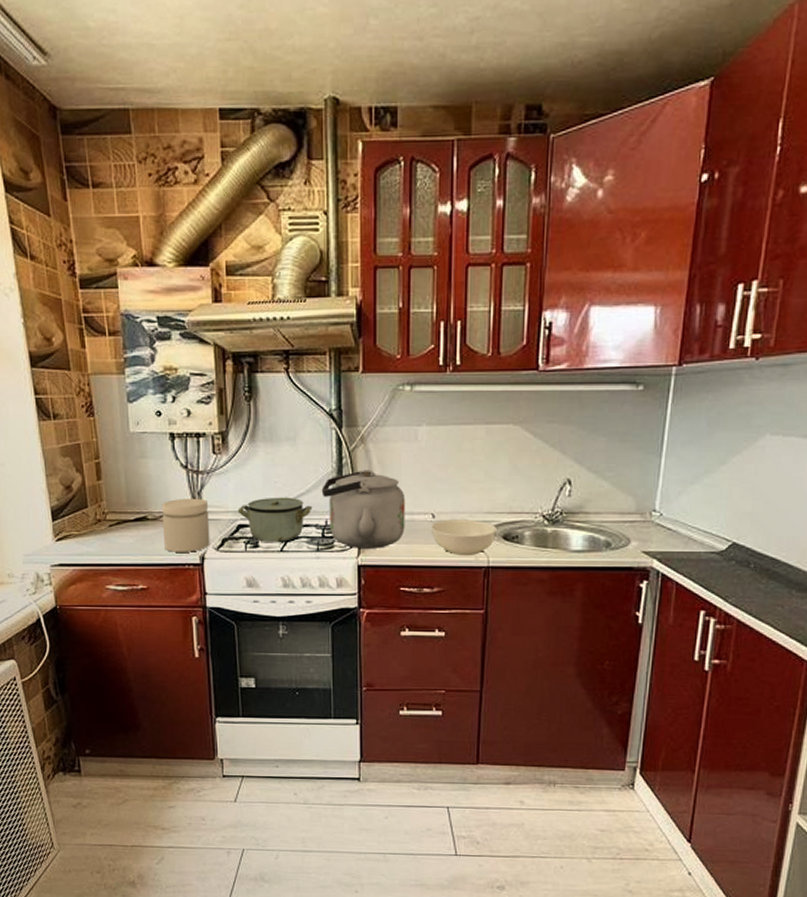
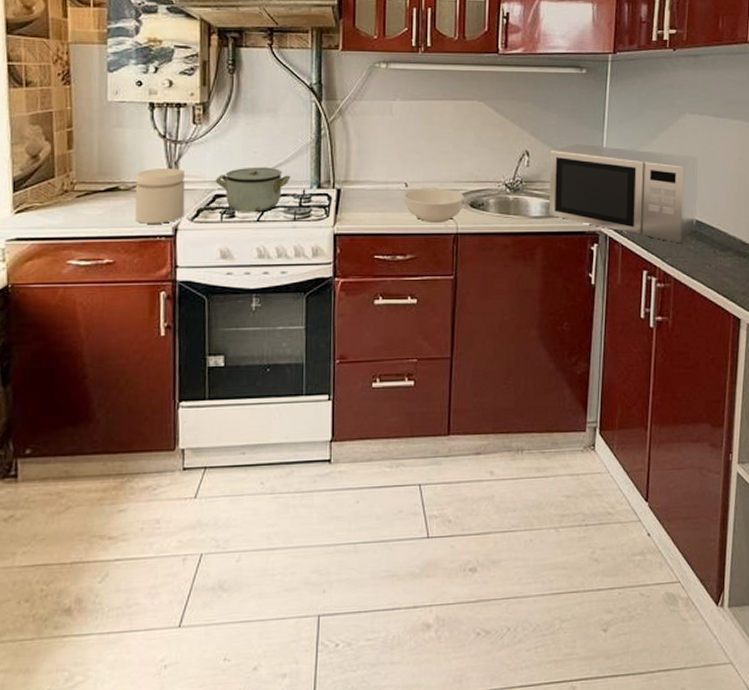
kettle: present [321,470,406,549] -> none [300,141,380,217]
microwave: none [591,471,778,583] -> present [548,144,698,244]

